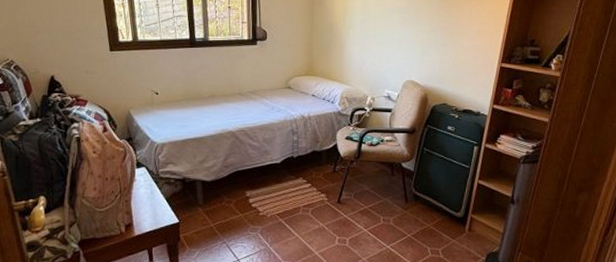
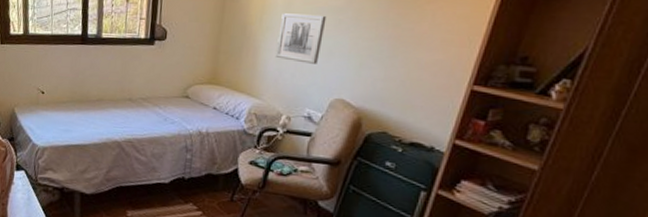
wall art: none [357,14,394,54] -> present [275,13,327,64]

